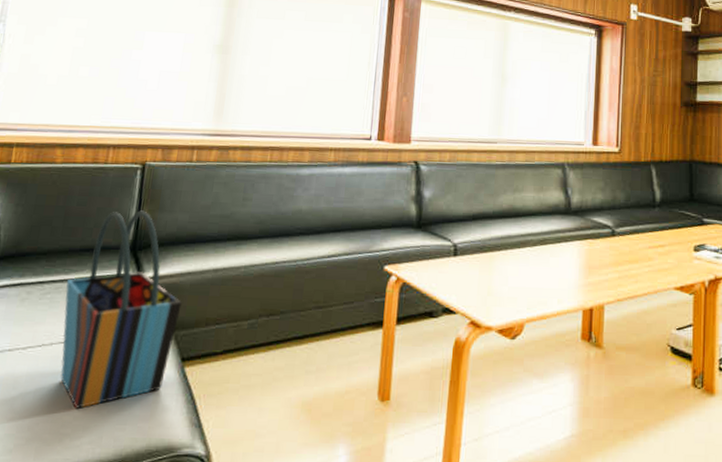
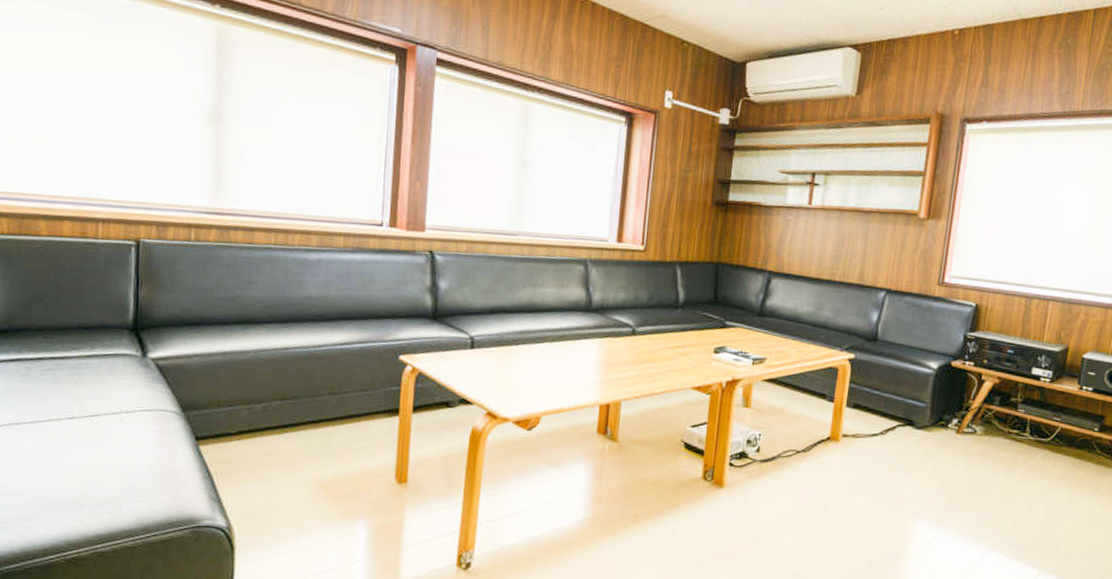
tote bag: present [60,210,182,409] -> none [68,289,191,481]

